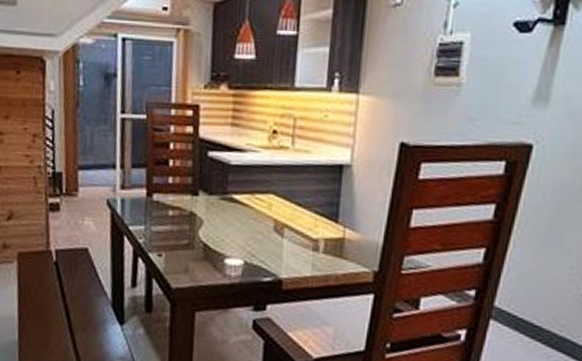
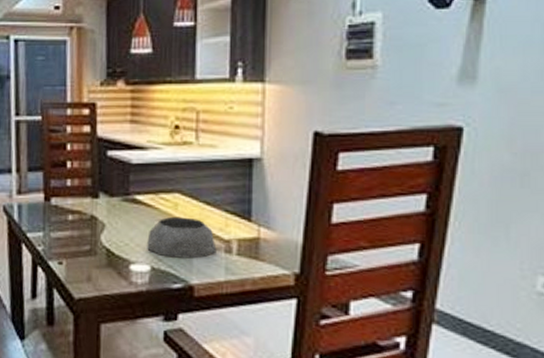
plant pot: none [241,215,305,255] -> present [147,216,217,259]

